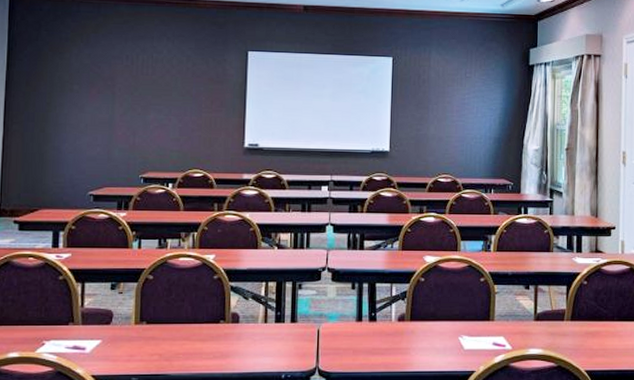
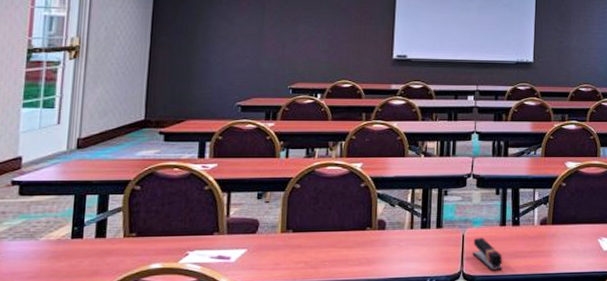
stapler: none [328,333,360,367] -> present [473,238,503,271]

